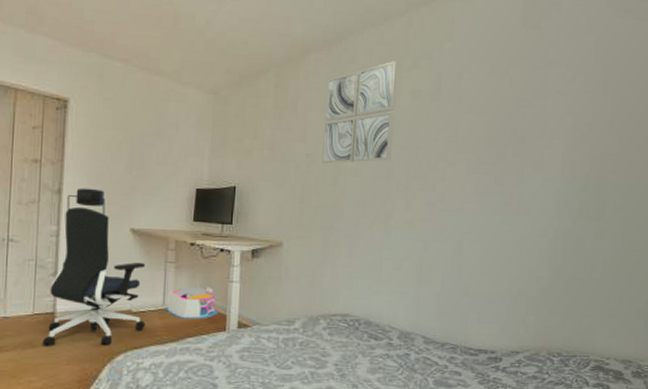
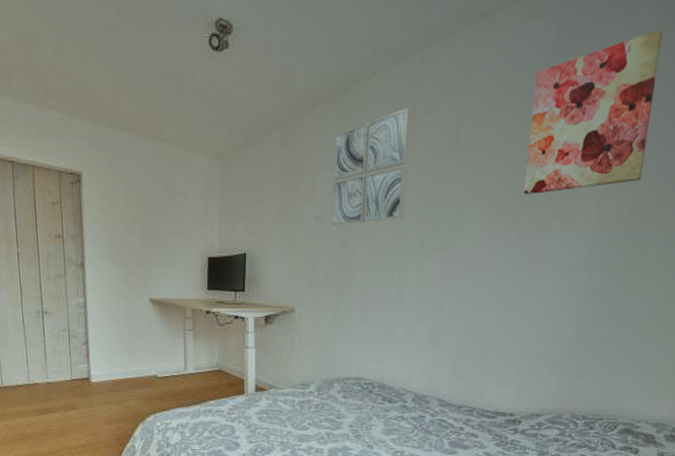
office chair: present [43,188,146,346] -> none [82,260,171,408]
storage bin: present [166,287,219,319] -> none [187,353,237,384]
wall art: none [499,13,608,145] -> present [524,28,662,195]

